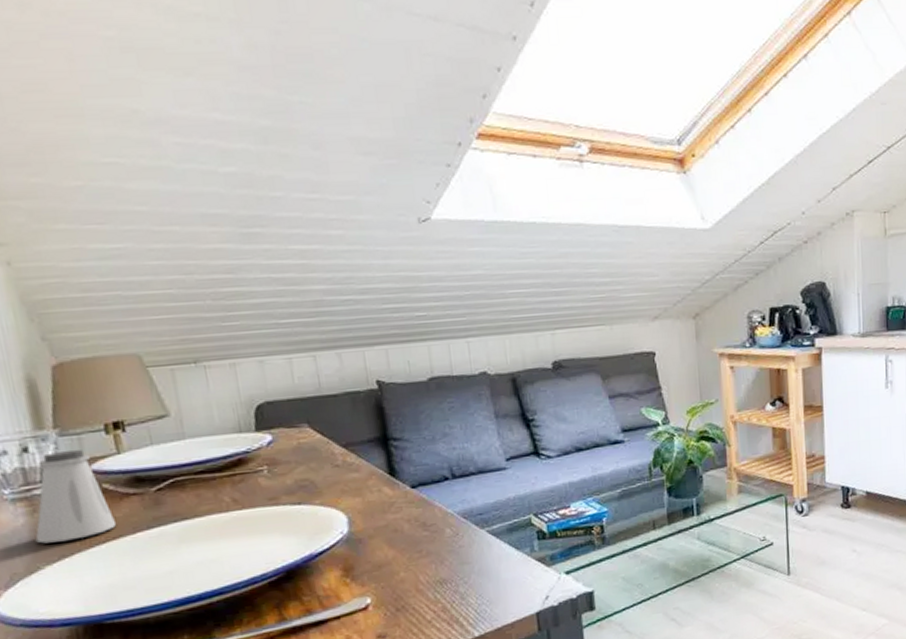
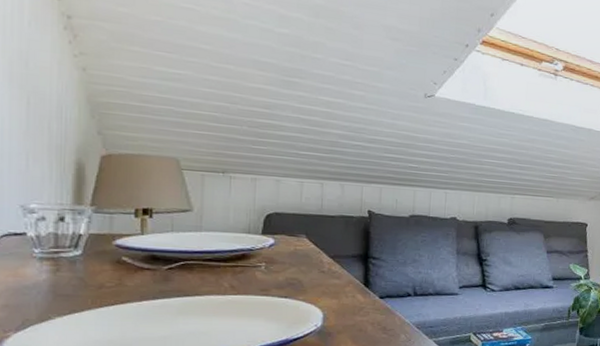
saltshaker: present [35,449,116,544] -> none [53,225,126,299]

